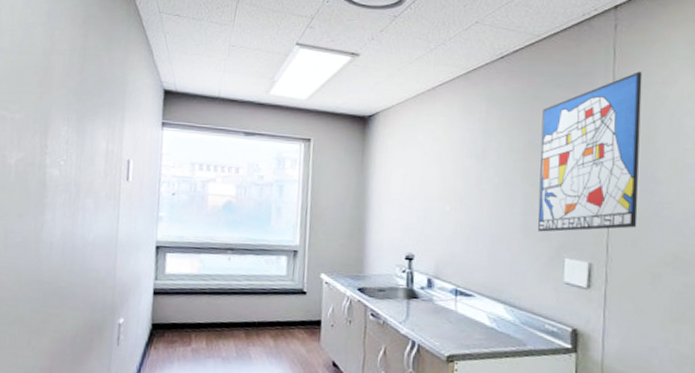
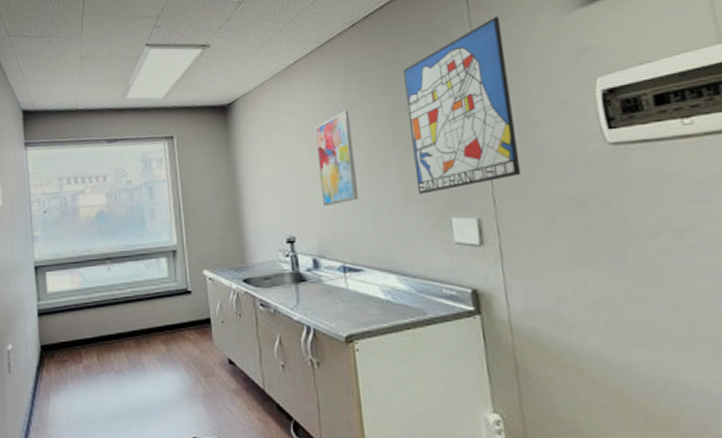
wall art: none [445,140,485,230] -> present [315,110,359,206]

